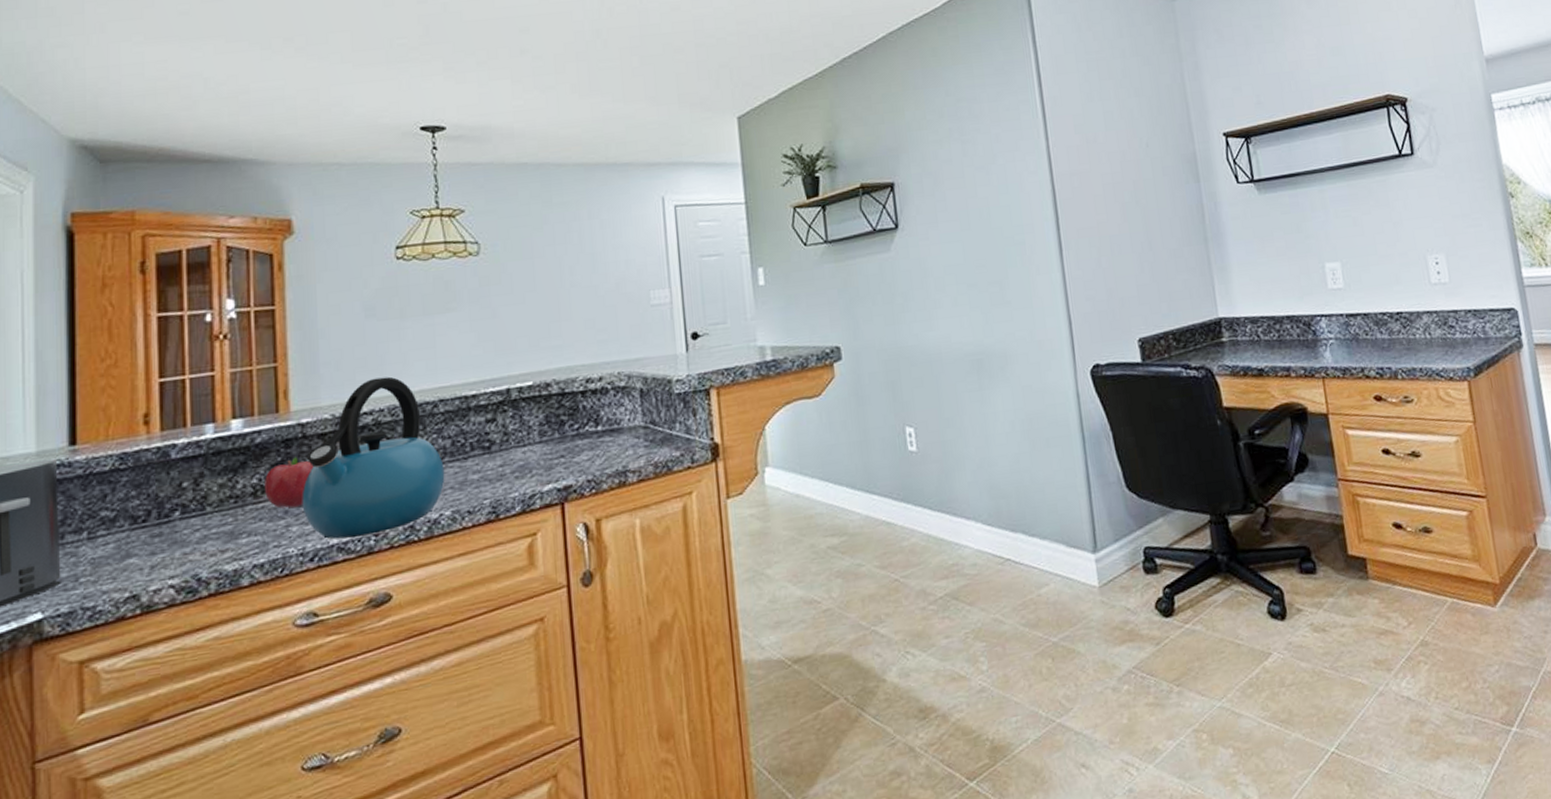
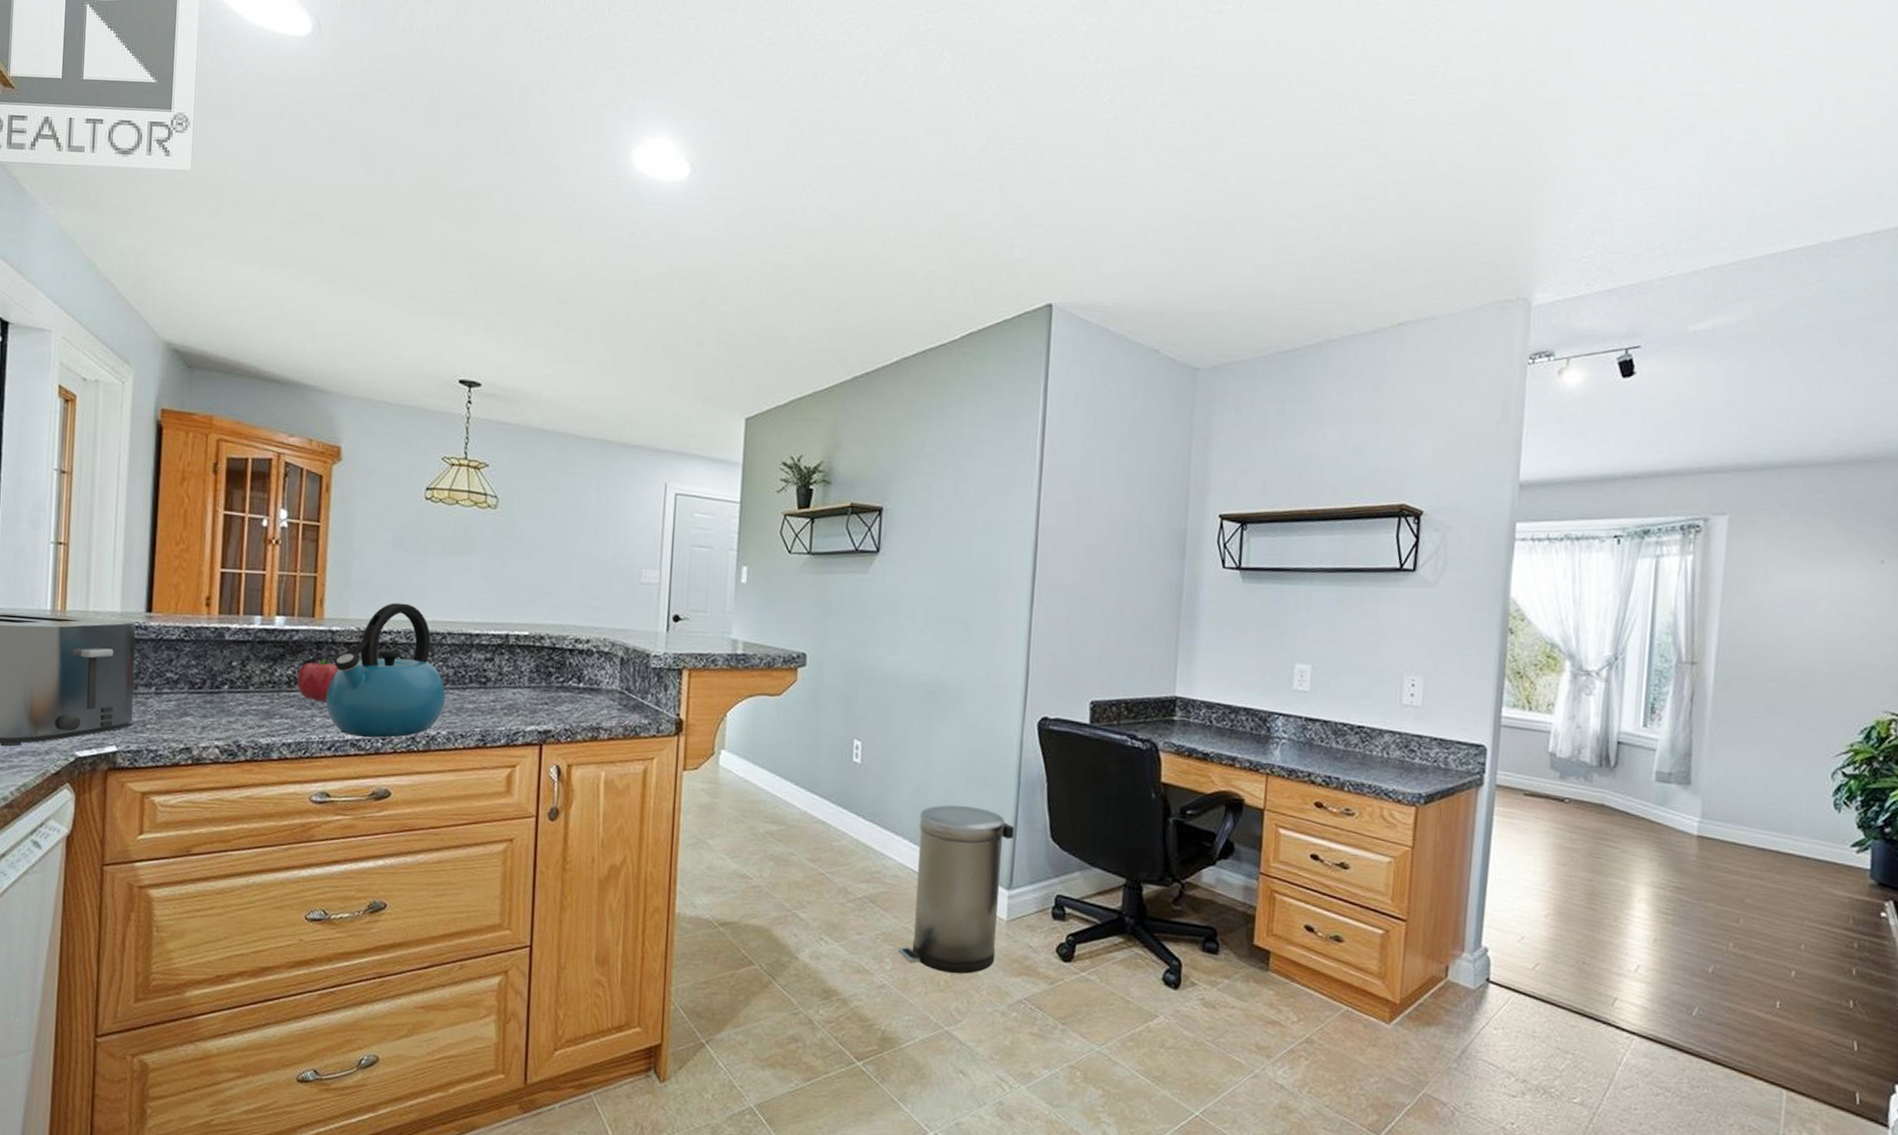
pedal bin: none [988,472,1095,659] -> present [898,805,1014,974]

